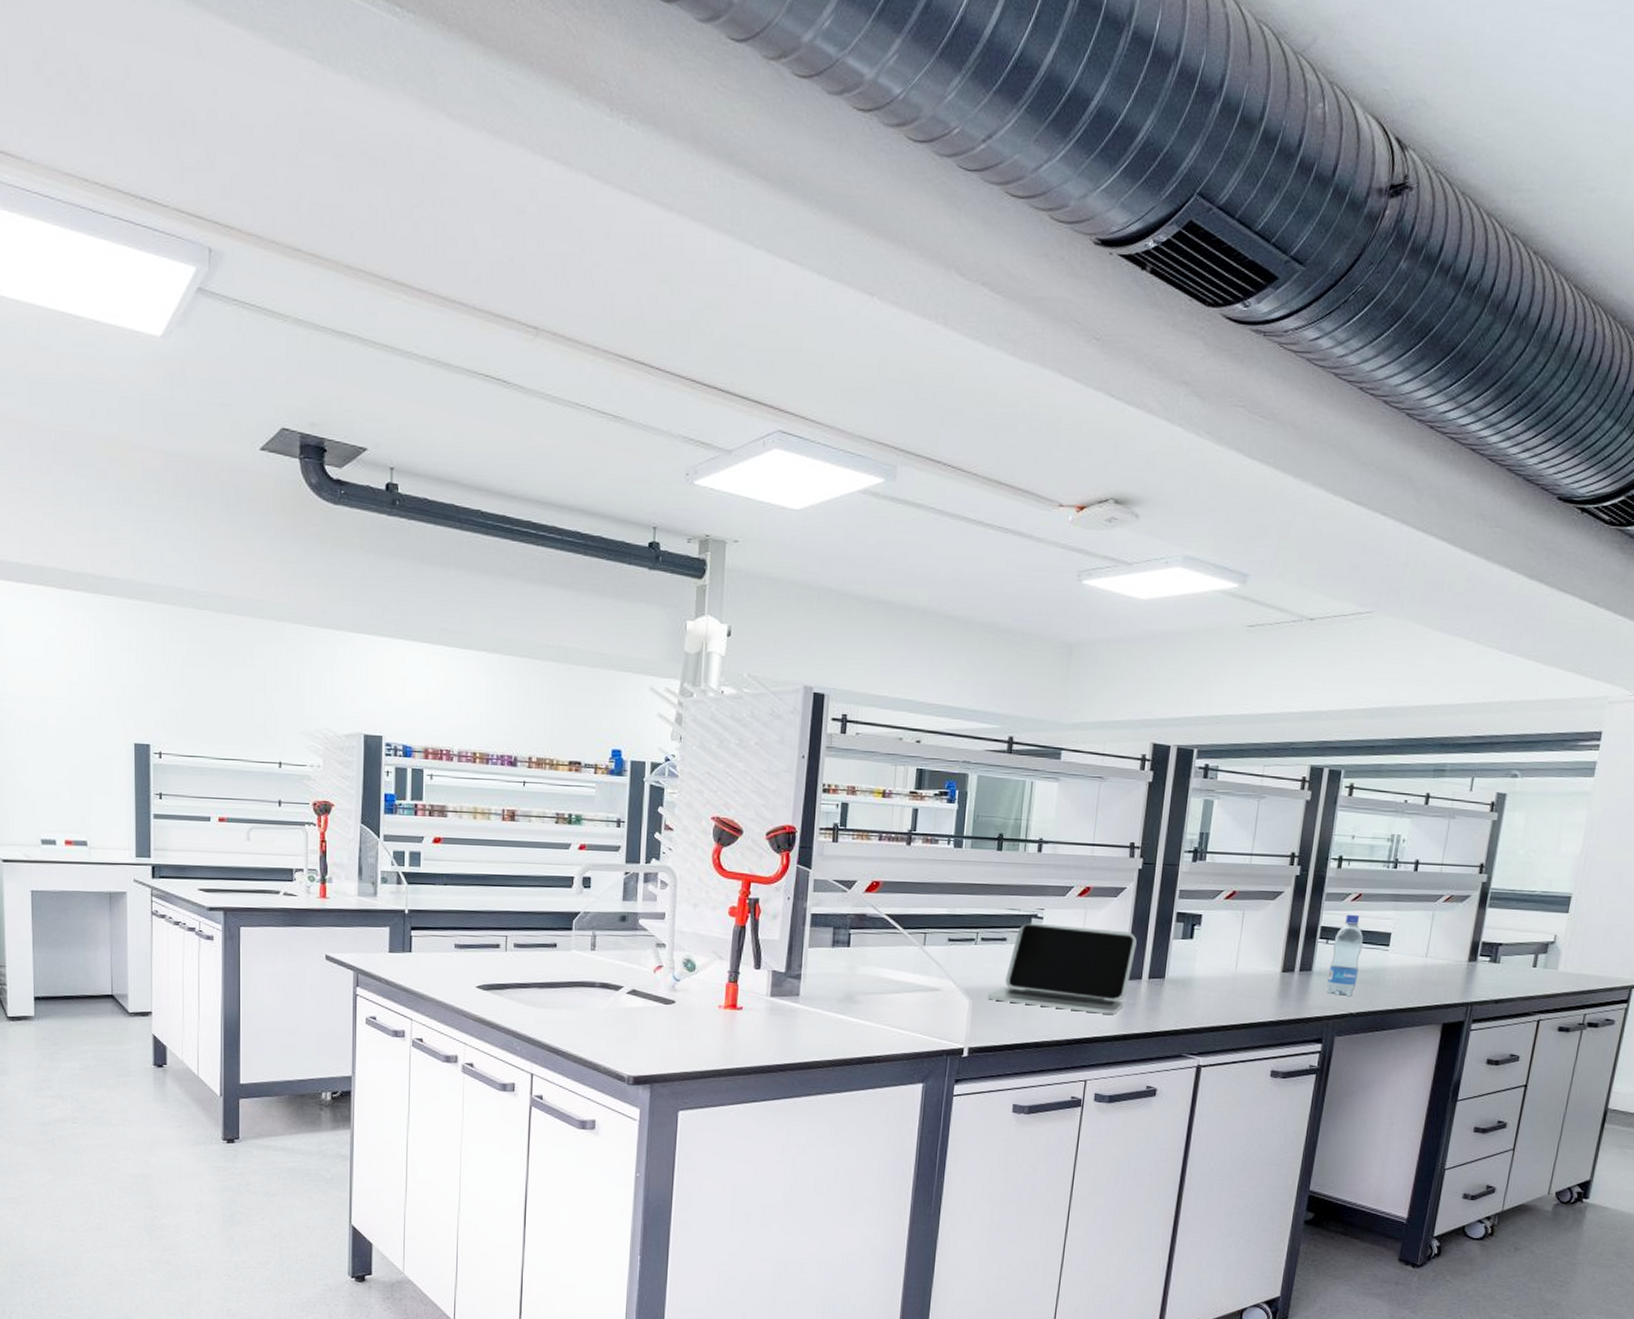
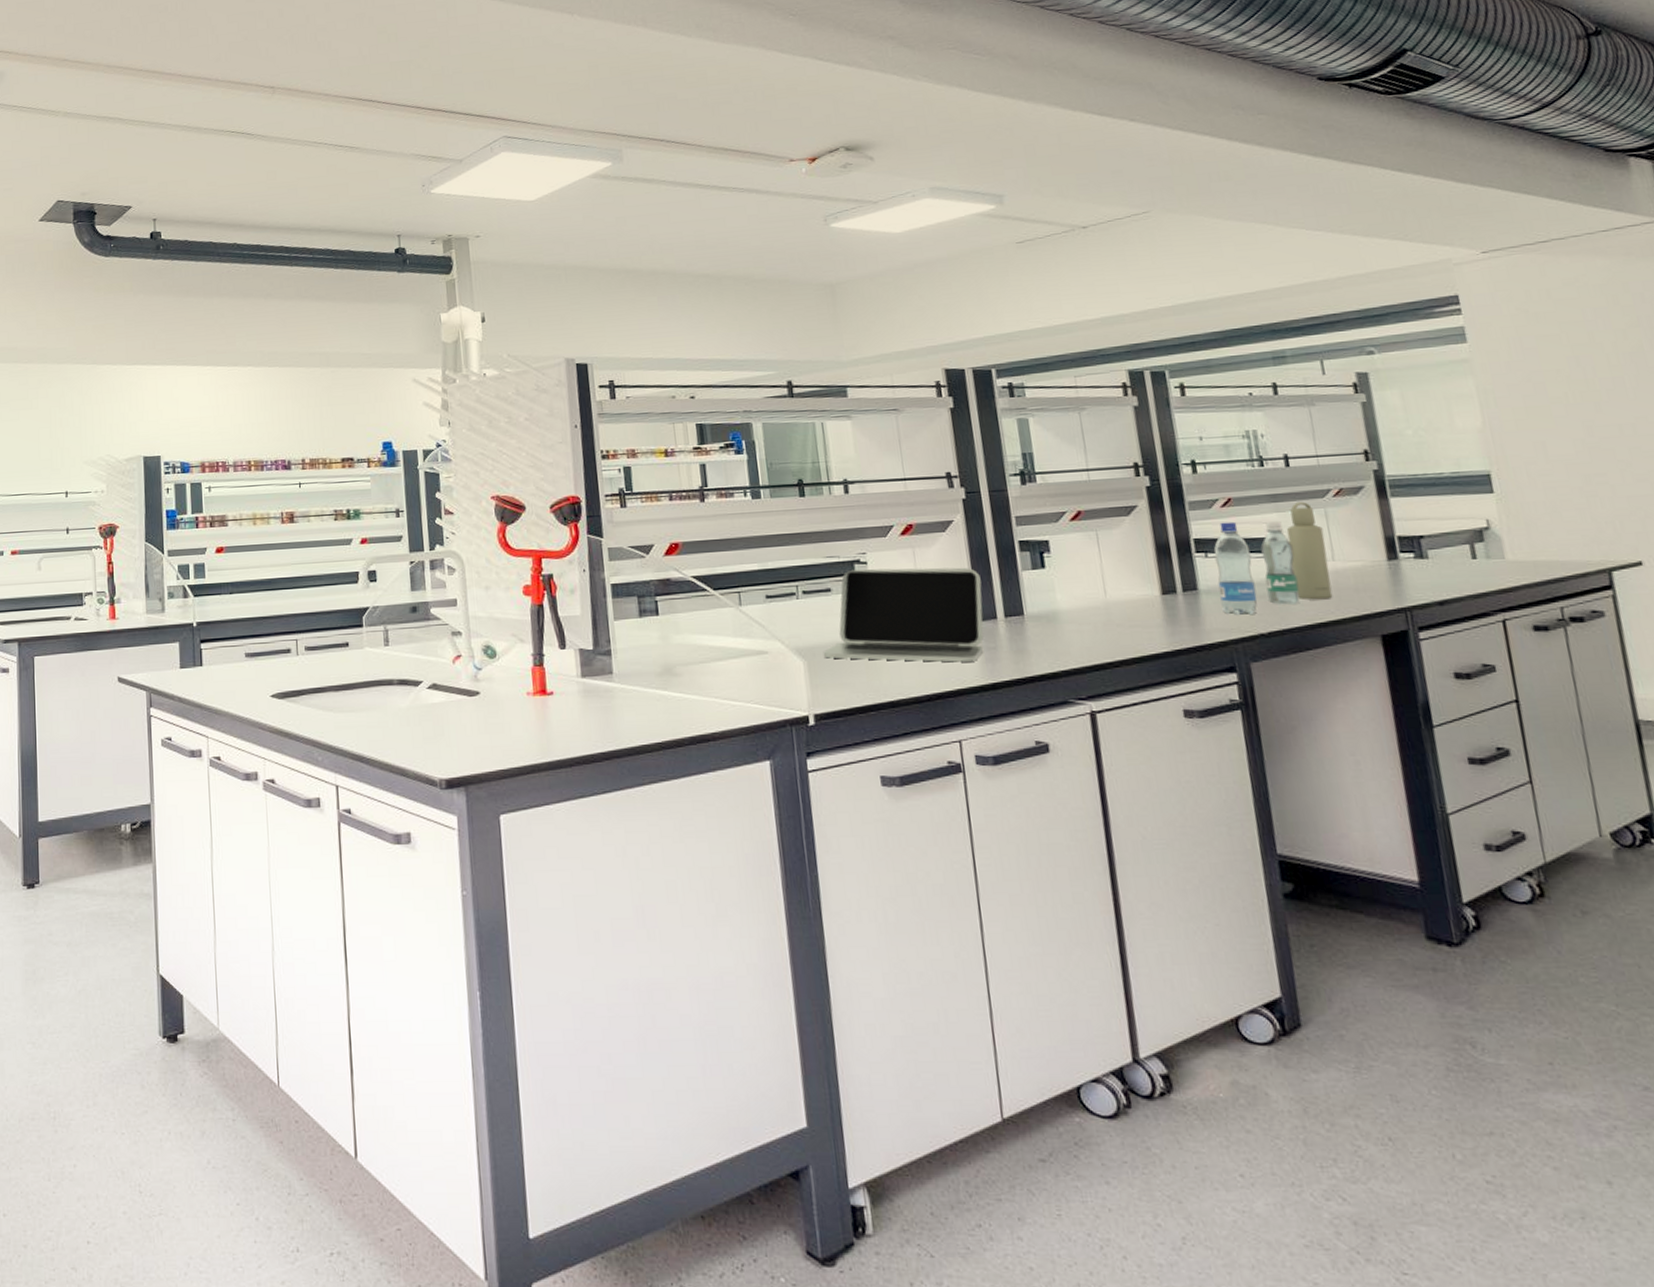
bottle: none [1365,917,1398,992] -> present [1260,521,1300,606]
bottle: none [1388,903,1427,990] -> present [1286,501,1333,601]

